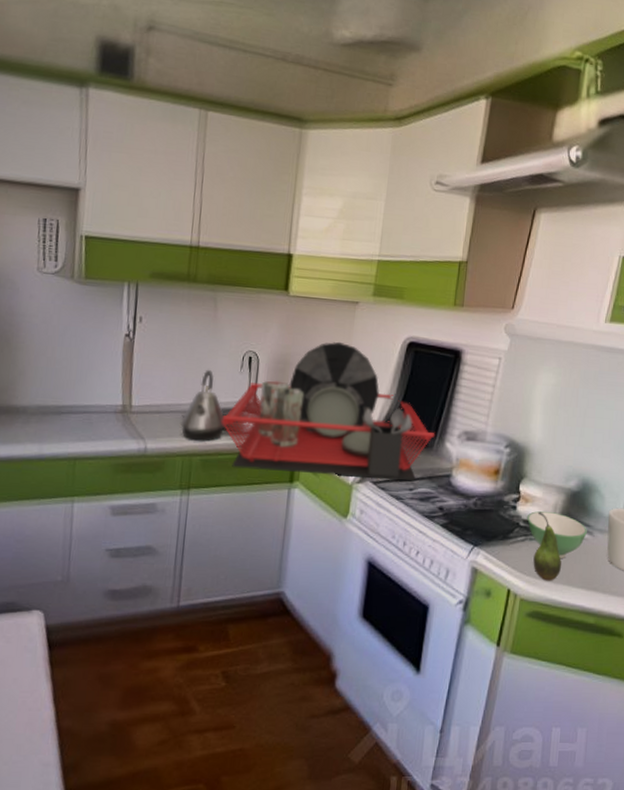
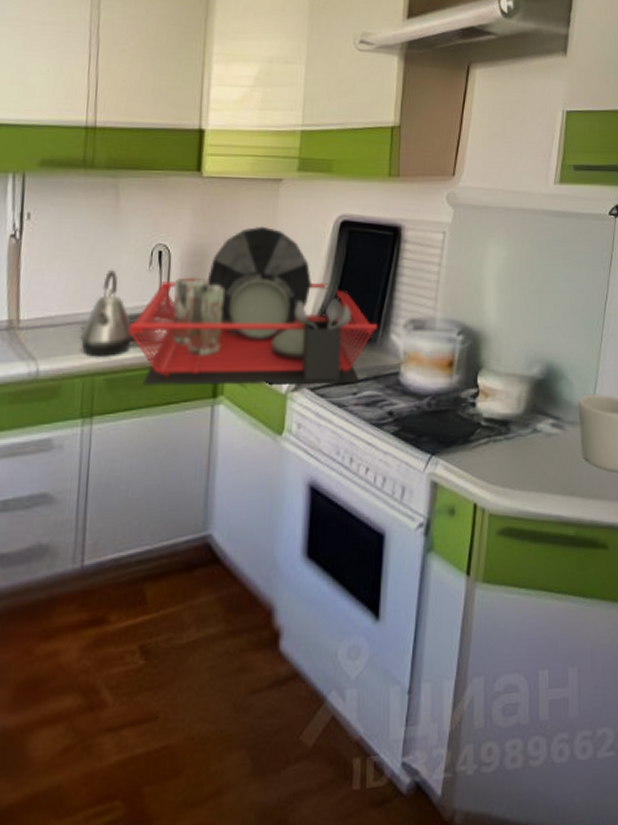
bowl: present [526,510,588,559] -> none [488,405,558,462]
fruit: present [533,511,562,581] -> none [500,407,533,490]

